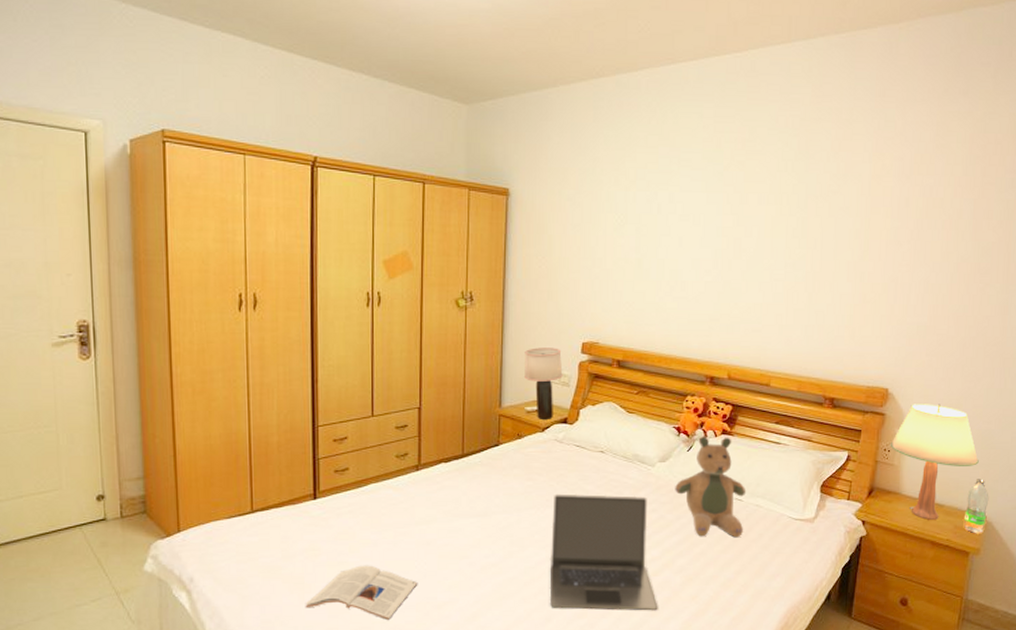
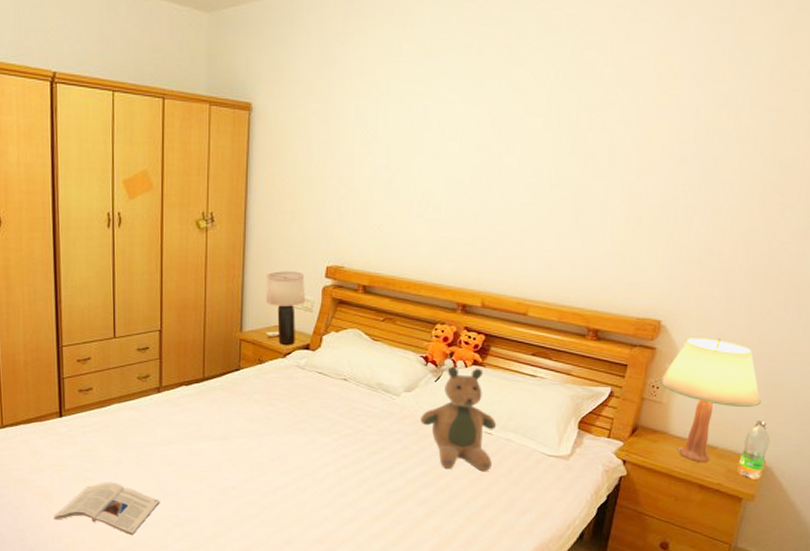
laptop: present [549,493,658,611] -> none [289,420,400,540]

